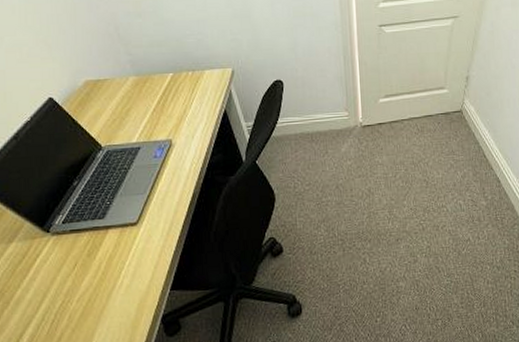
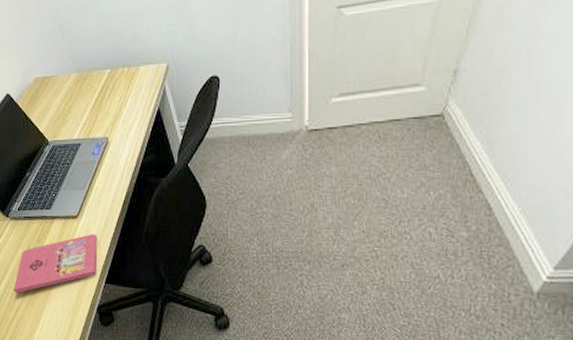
notebook: none [55,240,162,319] -> present [13,234,98,294]

